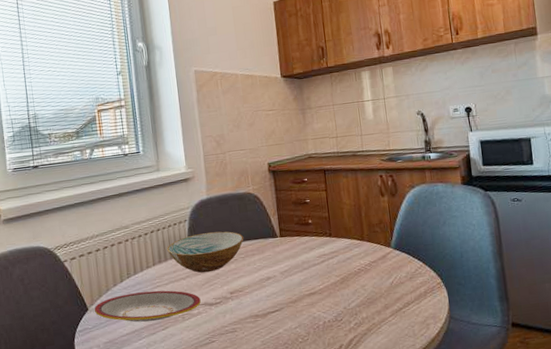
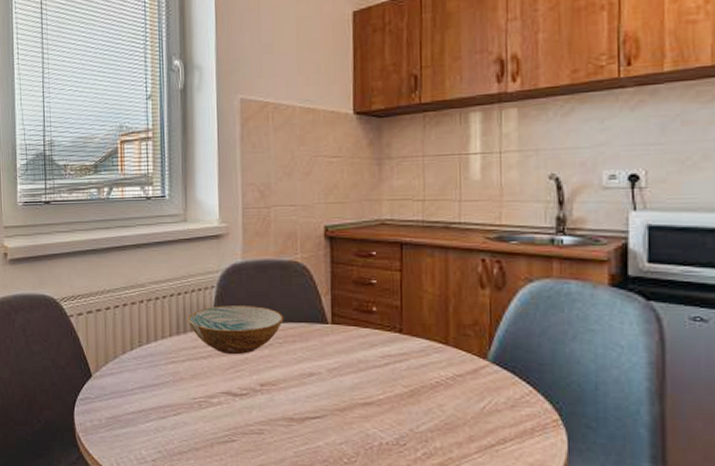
plate: present [94,290,201,322] -> none [98,365,223,403]

